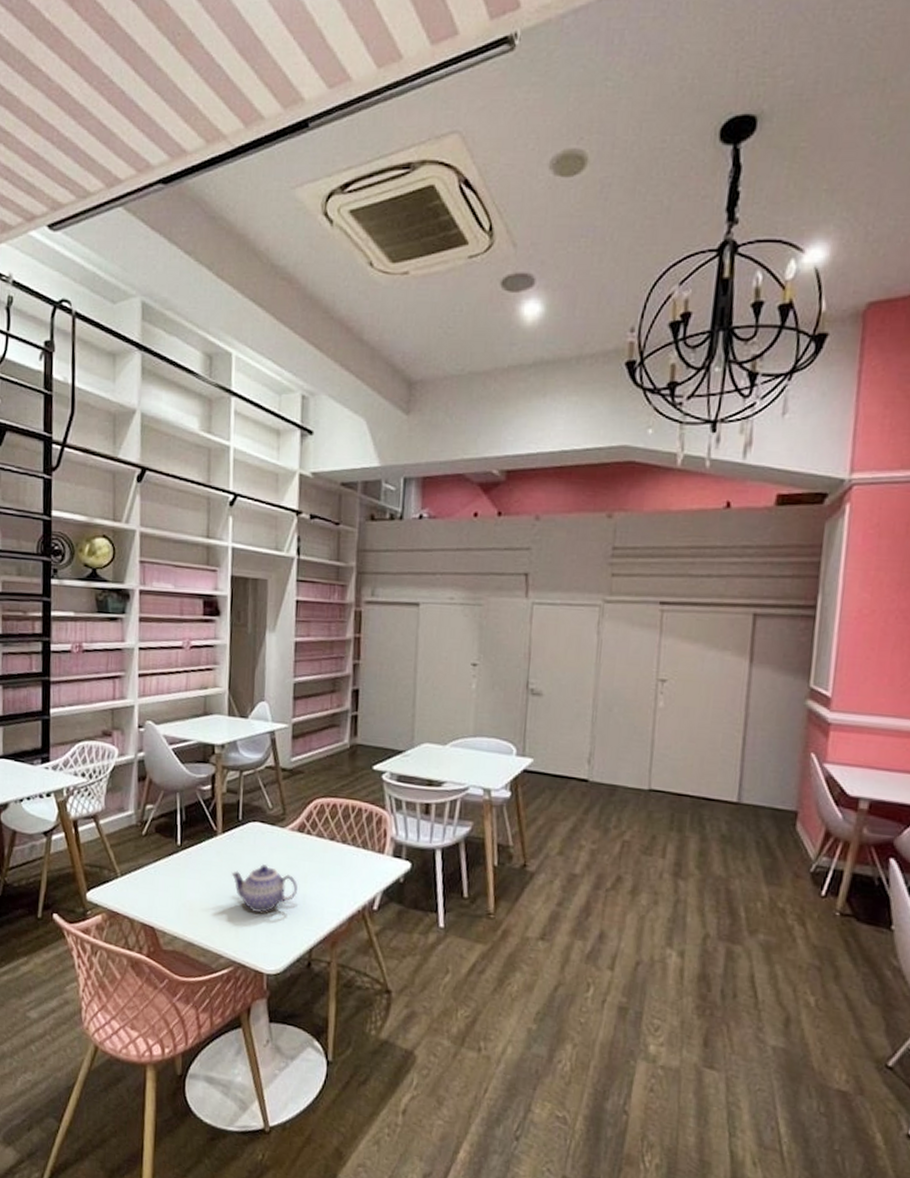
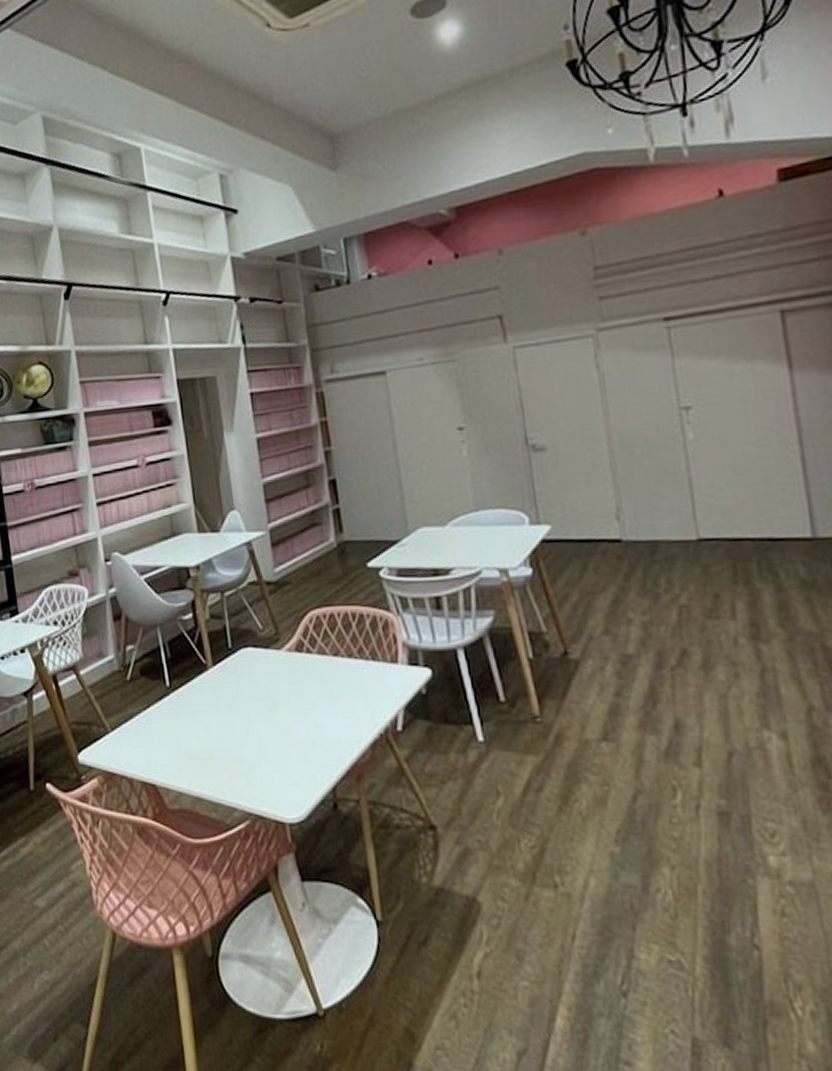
teapot: present [231,864,297,913] -> none [230,695,307,752]

